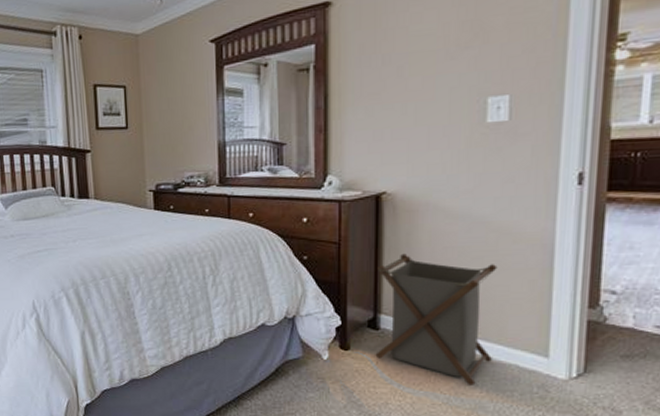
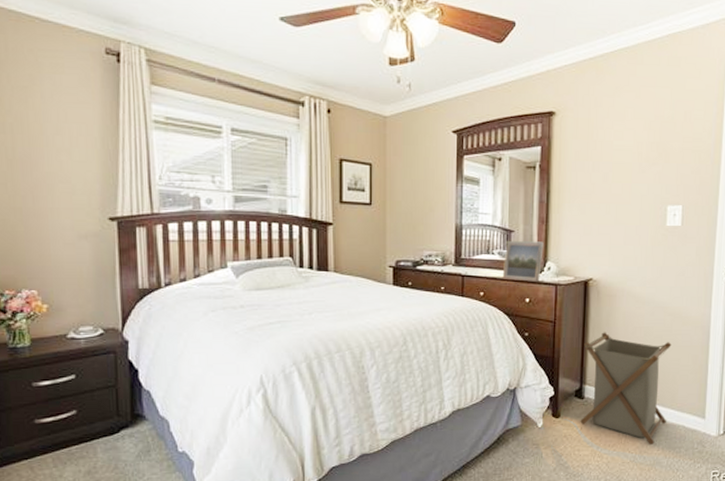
picture frame: none [273,153,323,200] -> present [502,241,544,283]

